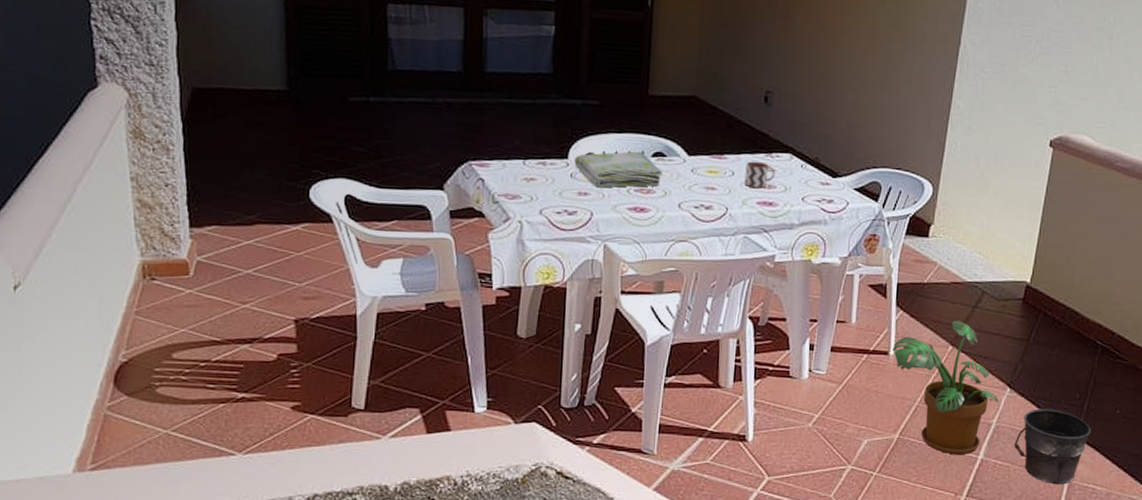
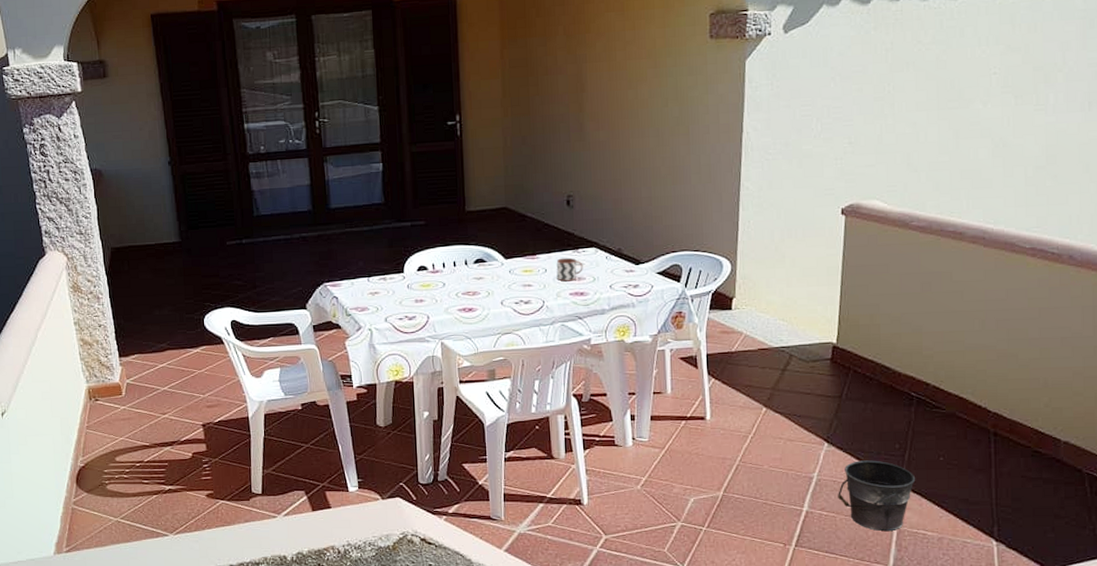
towel: present [574,151,662,188] -> none [409,260,484,295]
potted plant: present [892,320,999,455] -> none [709,384,817,508]

